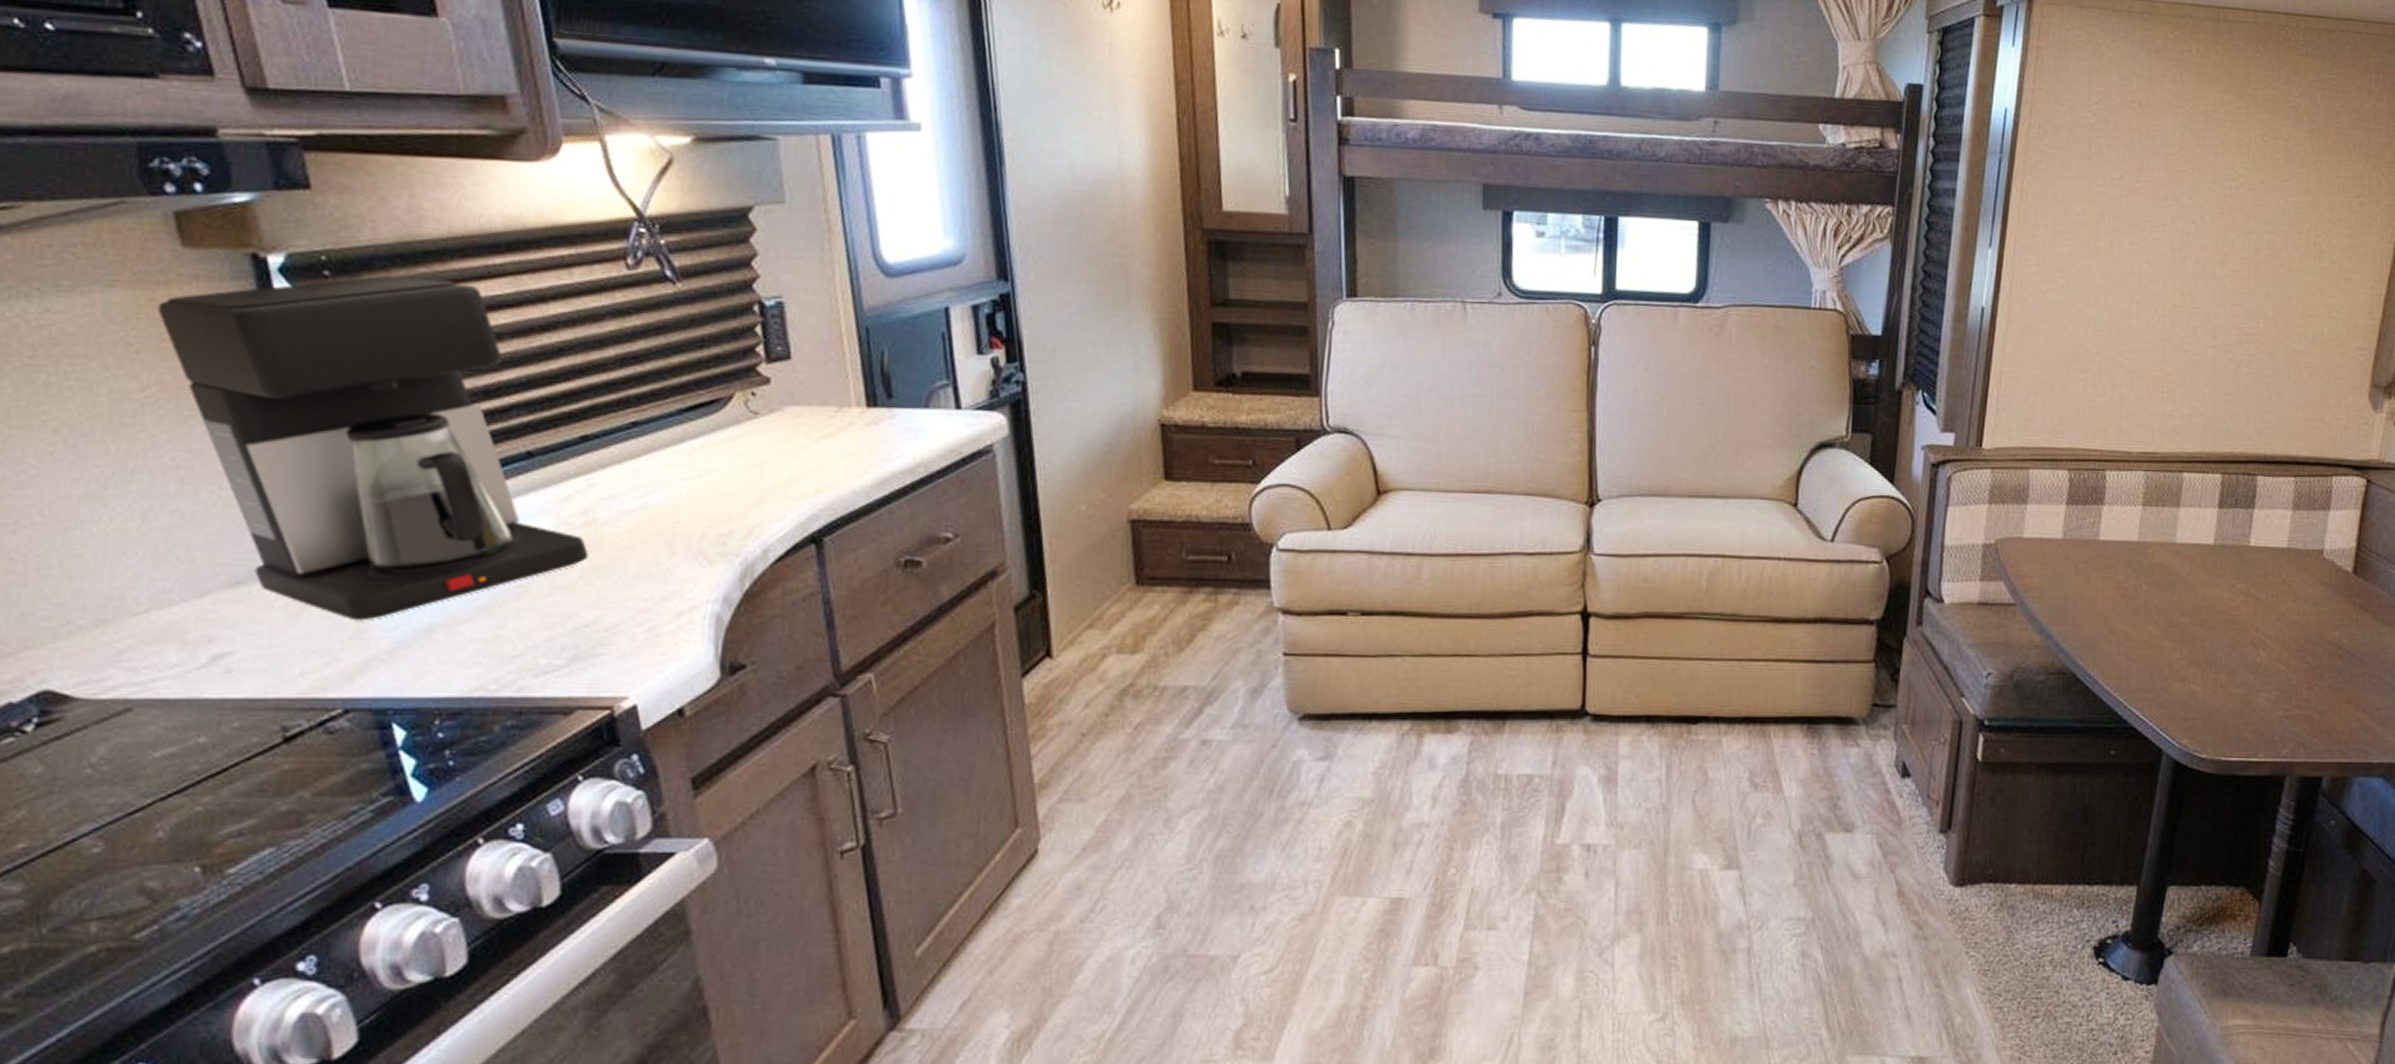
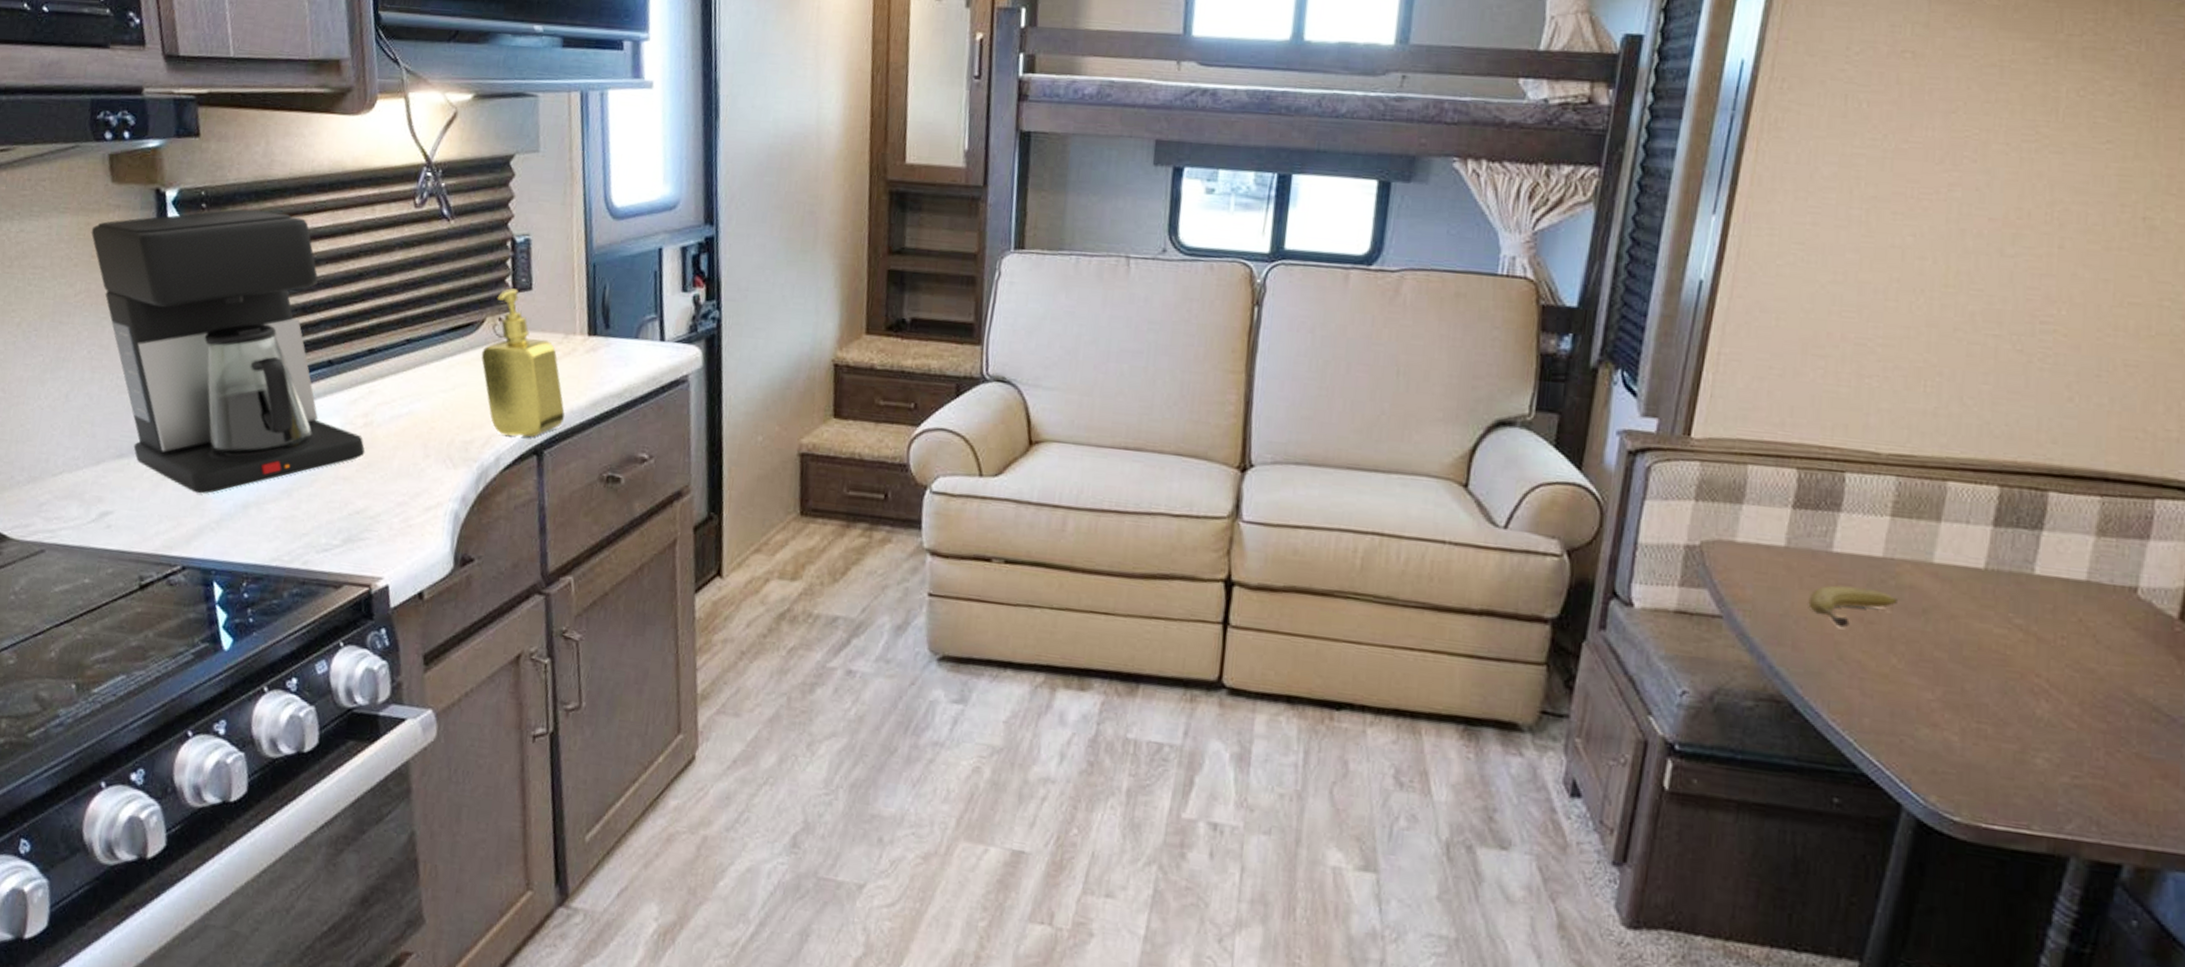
soap dispenser: none [732,358,846,525] -> present [481,288,565,437]
fruit: none [2083,569,2151,605] -> present [1808,585,1897,628]

